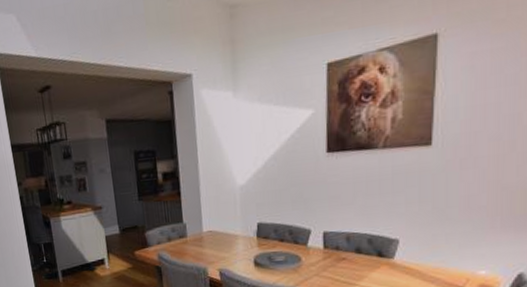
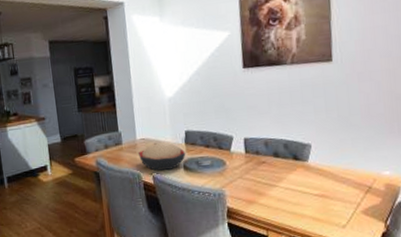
decorative bowl: none [204,234,257,266] -> present [137,141,186,171]

